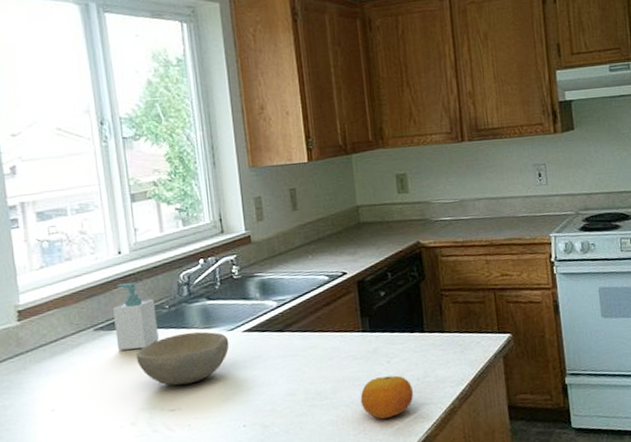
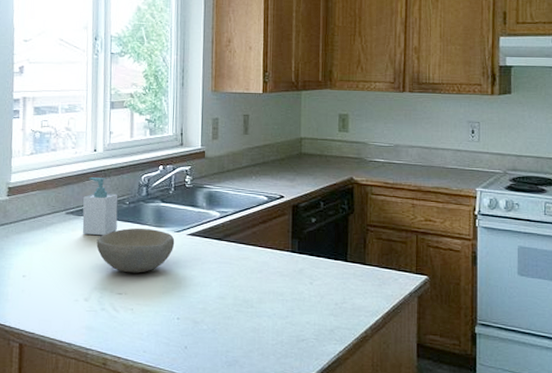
fruit: present [360,375,414,419] -> none [282,296,331,334]

